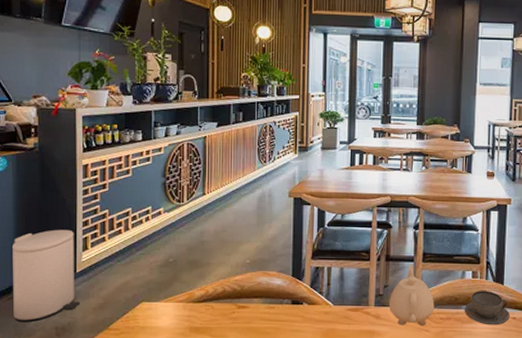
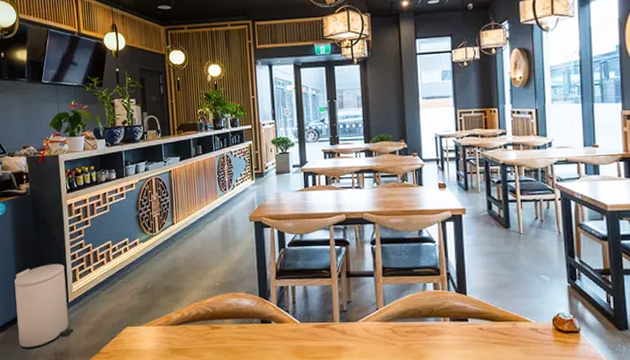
teapot: present [388,264,435,325] -> none [353,279,399,339]
teacup: present [464,291,510,326] -> none [428,302,476,337]

